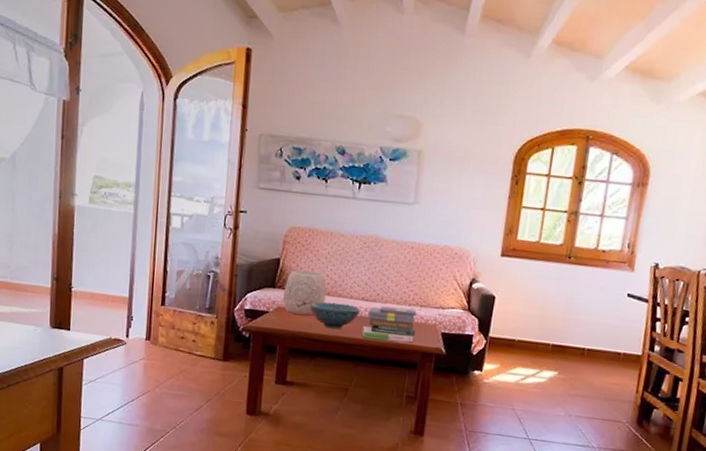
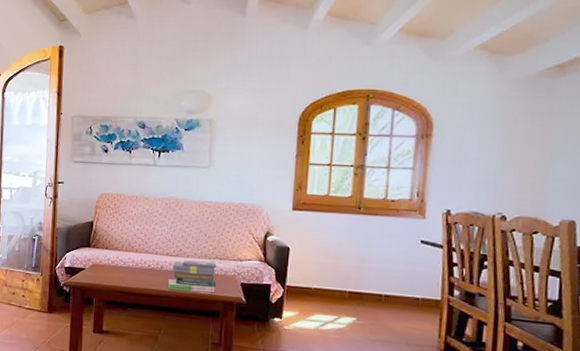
decorative planter: present [282,269,326,316] -> none [96,230,135,272]
decorative bowl: present [309,302,360,330] -> none [120,258,165,283]

